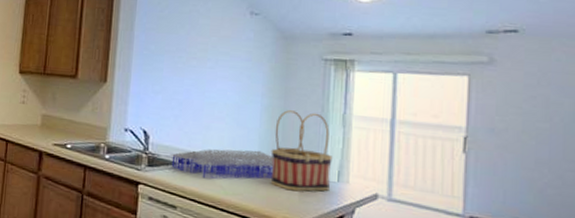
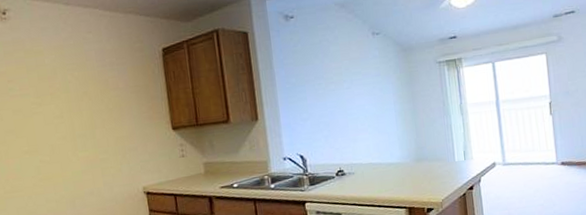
dish rack: present [169,149,274,179] -> none [327,149,415,184]
basket: present [270,110,333,192] -> none [409,108,460,177]

